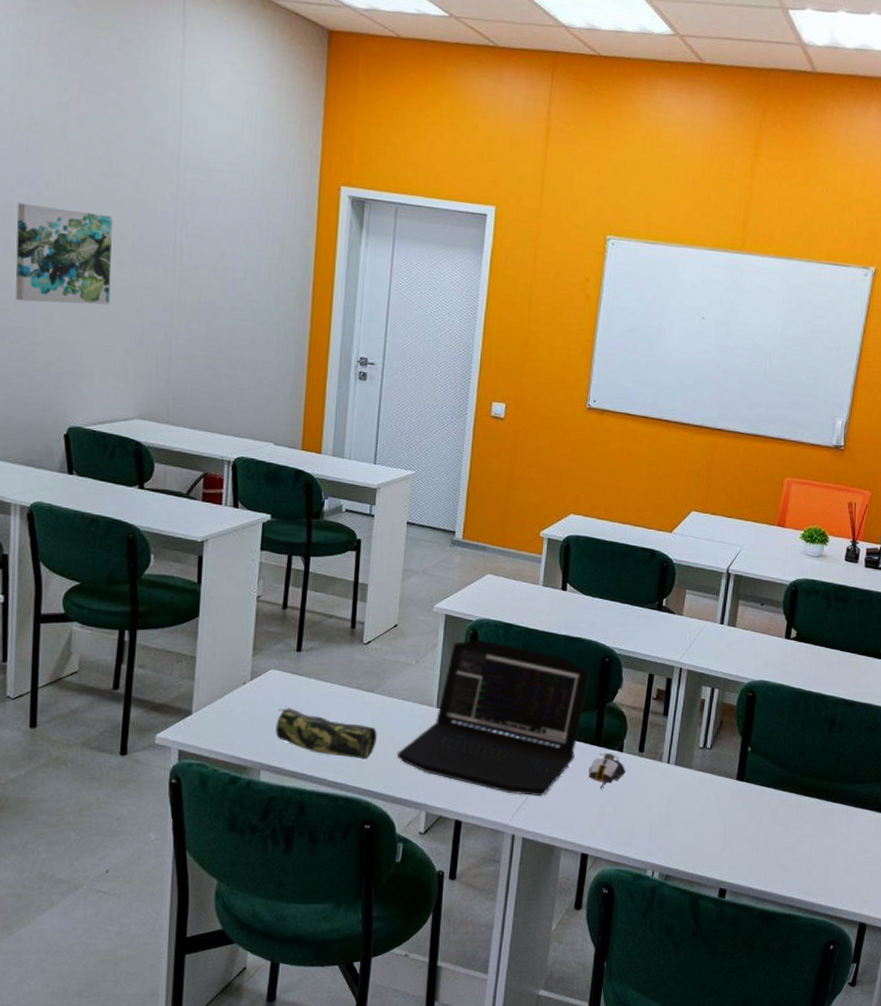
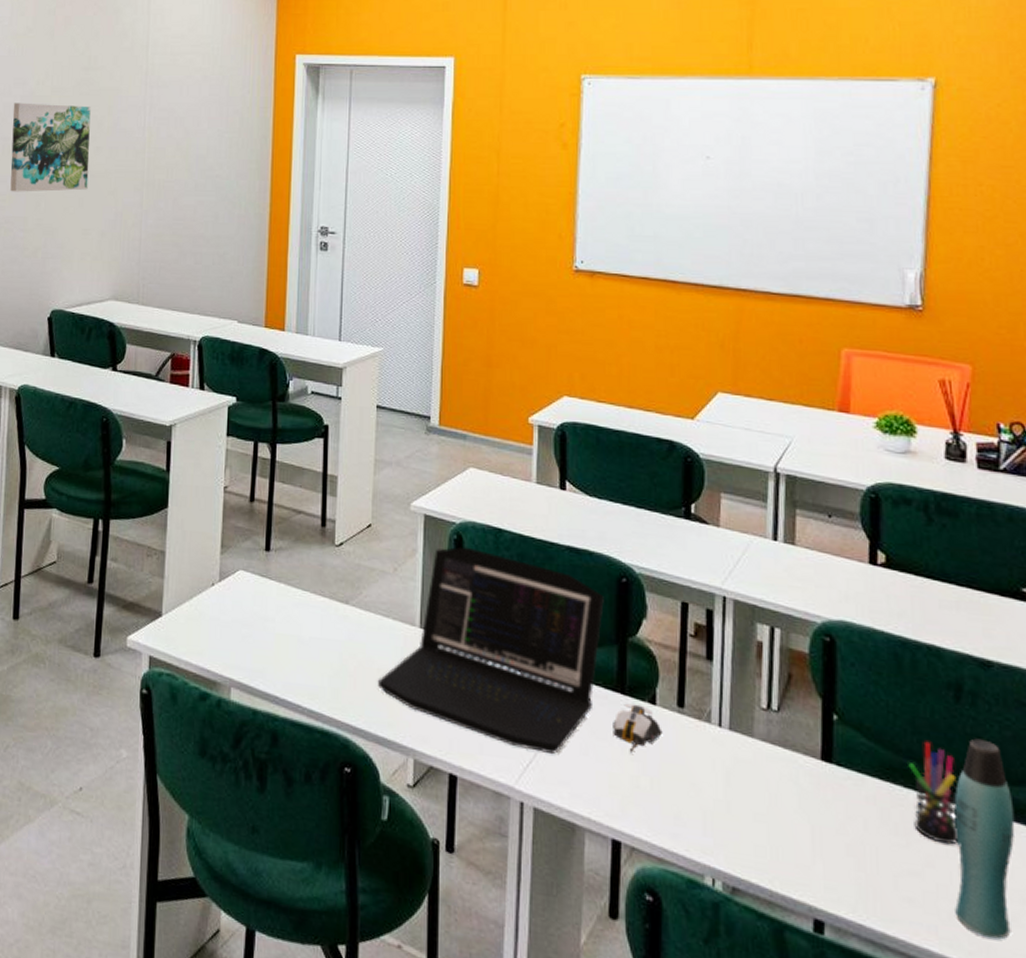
pencil case: present [275,708,377,760] -> none [245,616,354,686]
pen holder: none [792,760,824,827] -> present [908,741,959,845]
bottle: none [811,755,857,884] -> present [954,738,1015,939]

